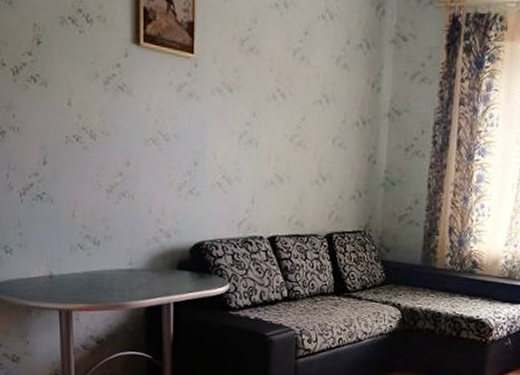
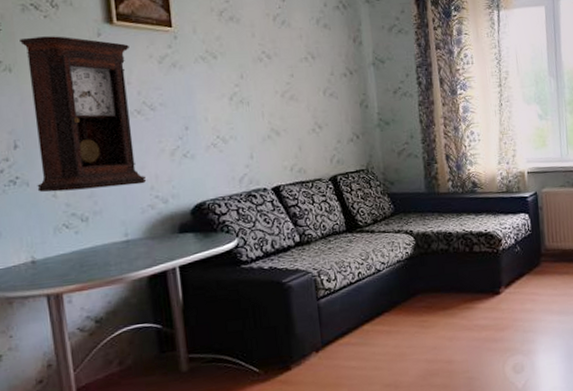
pendulum clock: none [56,52,154,215] -> present [20,36,147,192]

